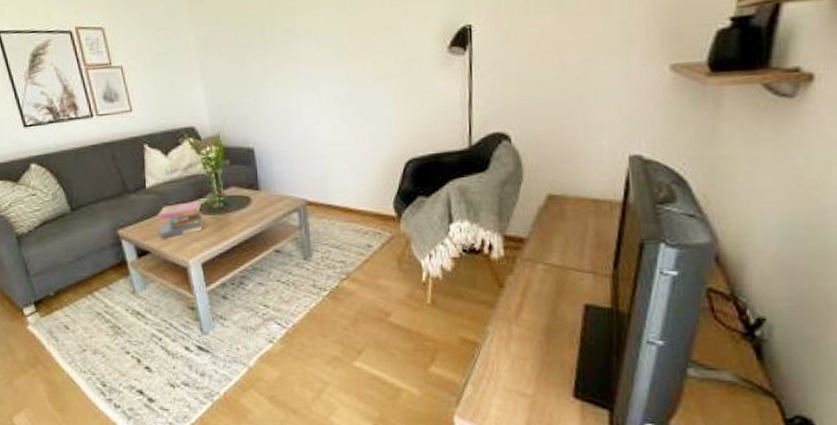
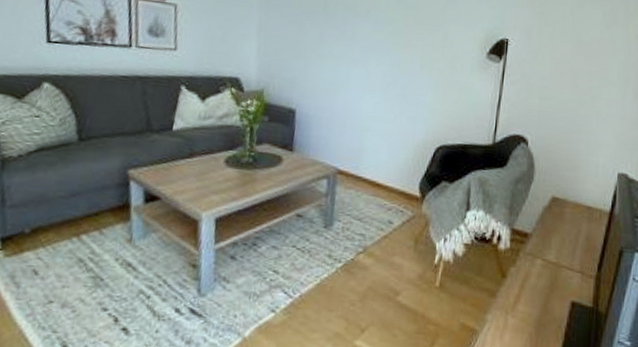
books: present [158,200,204,239] -> none [175,151,229,187]

